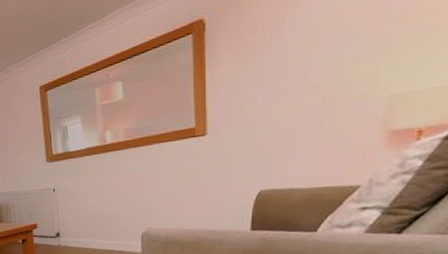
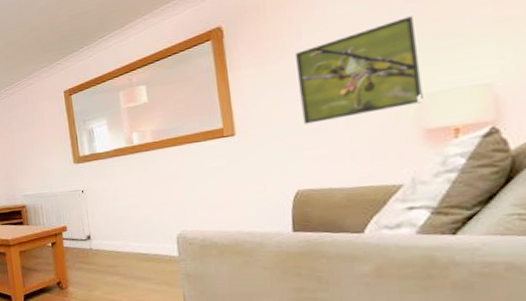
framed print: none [274,11,398,125] -> present [296,16,423,124]

